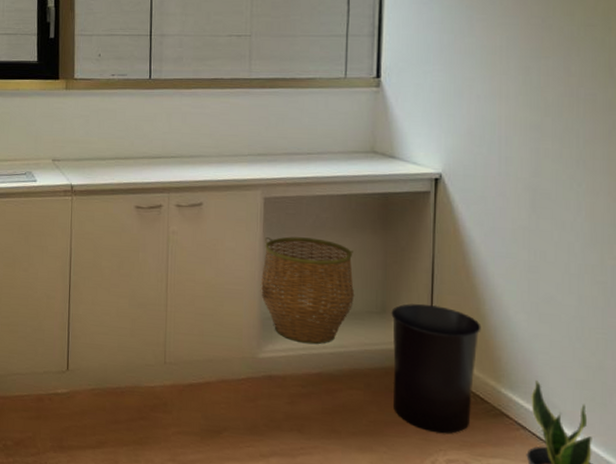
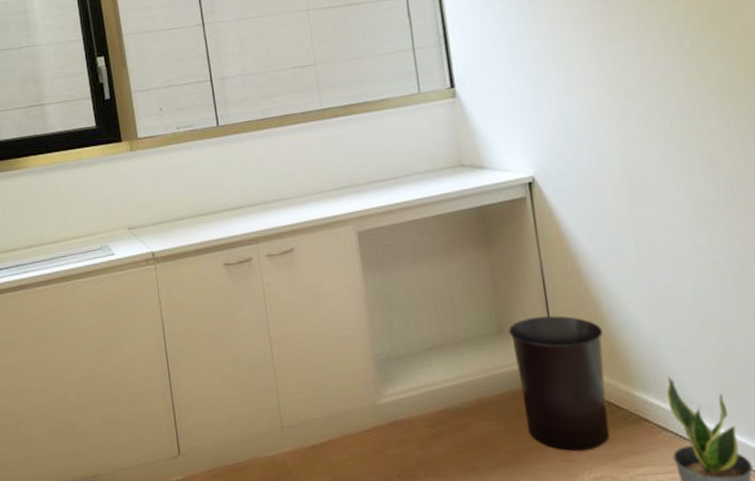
basket: present [260,236,355,344] -> none [365,265,469,380]

